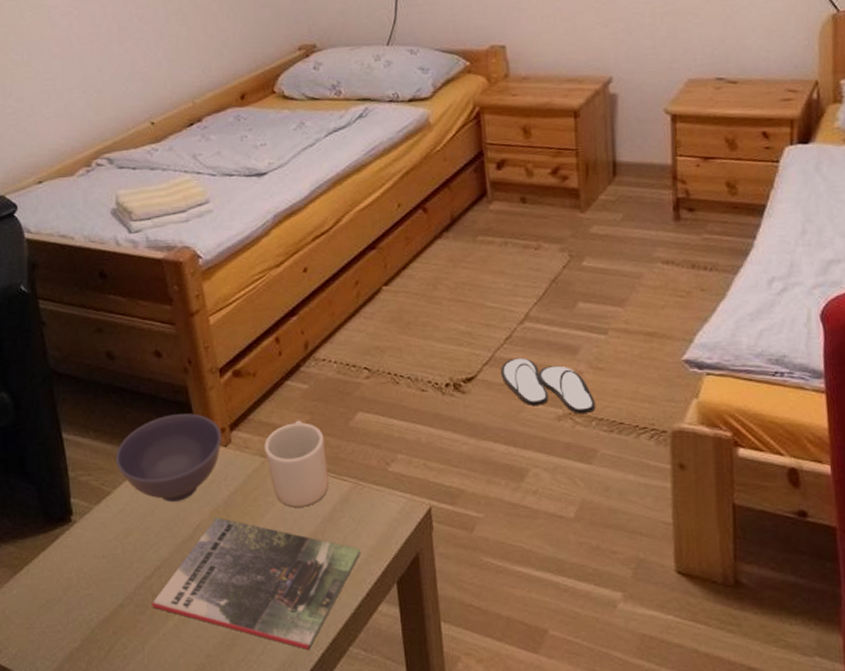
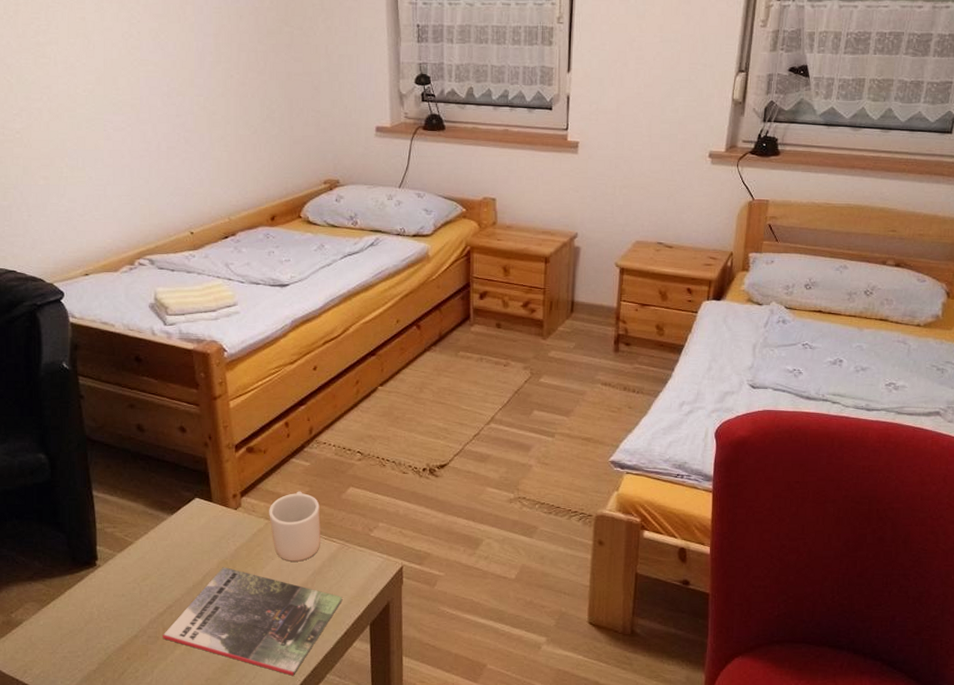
bowl: present [115,413,222,502] -> none [139,480,234,553]
slippers: present [500,357,596,413] -> none [468,451,540,498]

